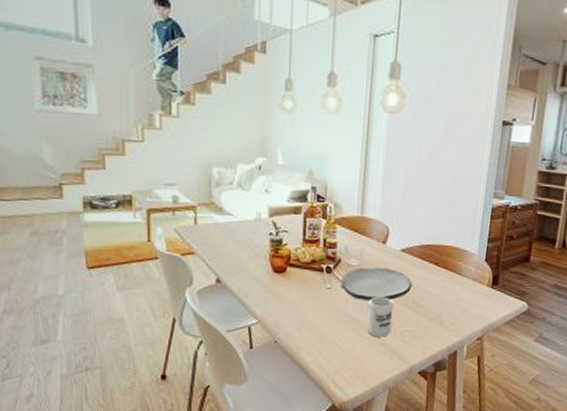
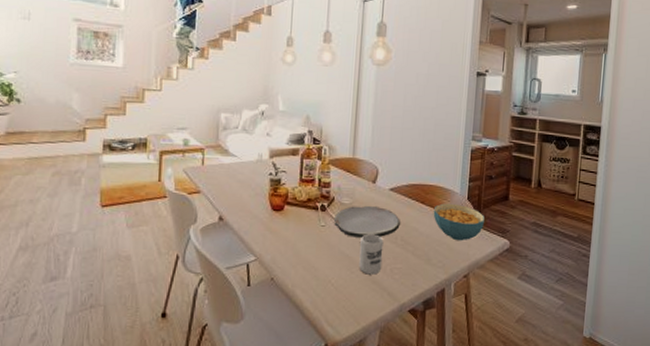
cereal bowl: none [447,264,503,304] -> present [433,203,484,241]

